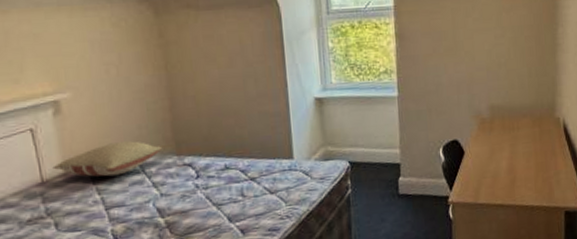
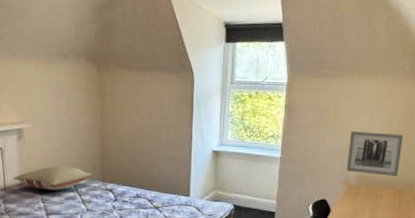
wall art: none [474,52,534,104] -> present [346,131,403,176]

